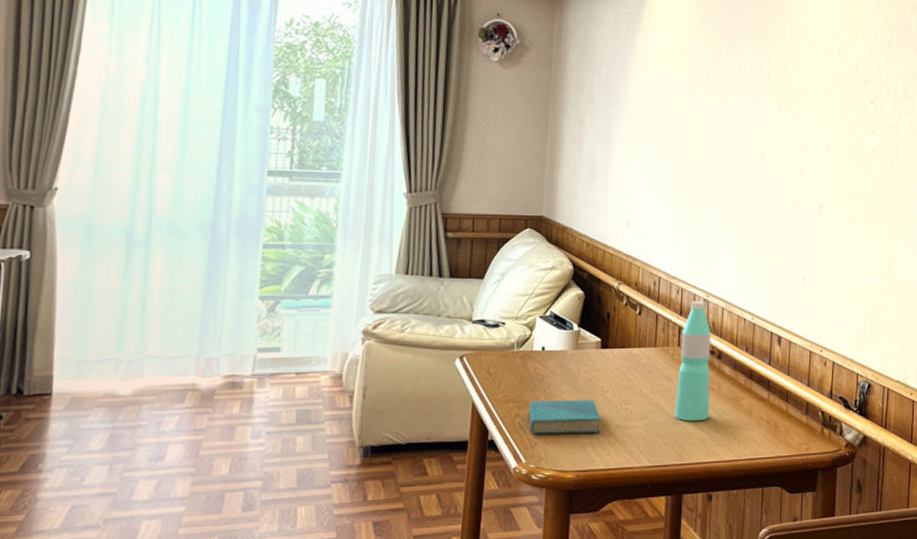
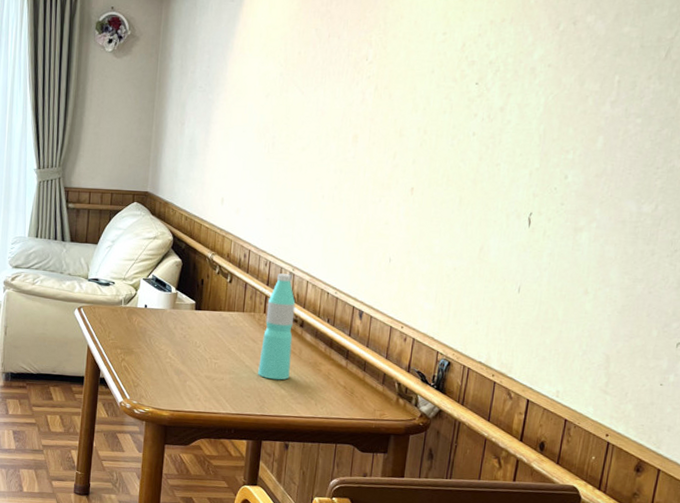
book: present [529,400,600,434] -> none [133,349,193,381]

